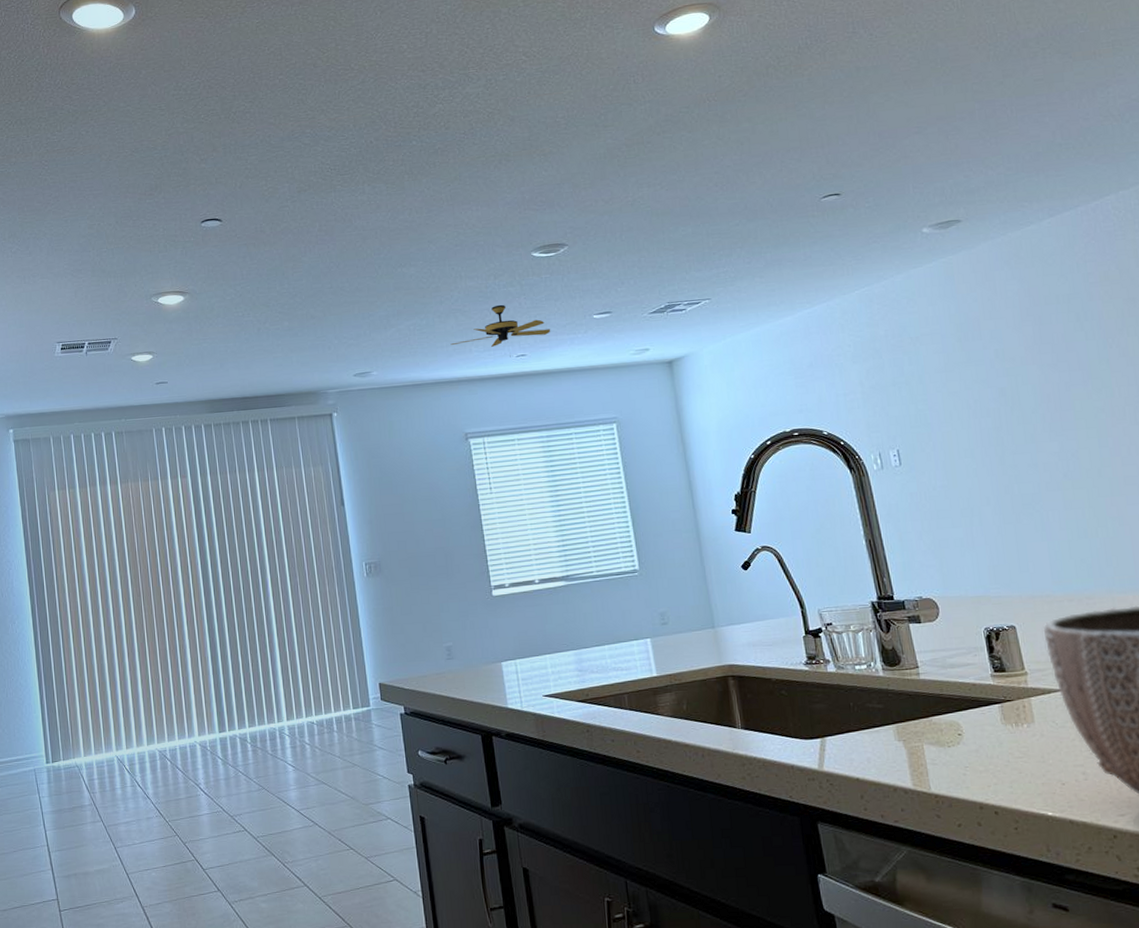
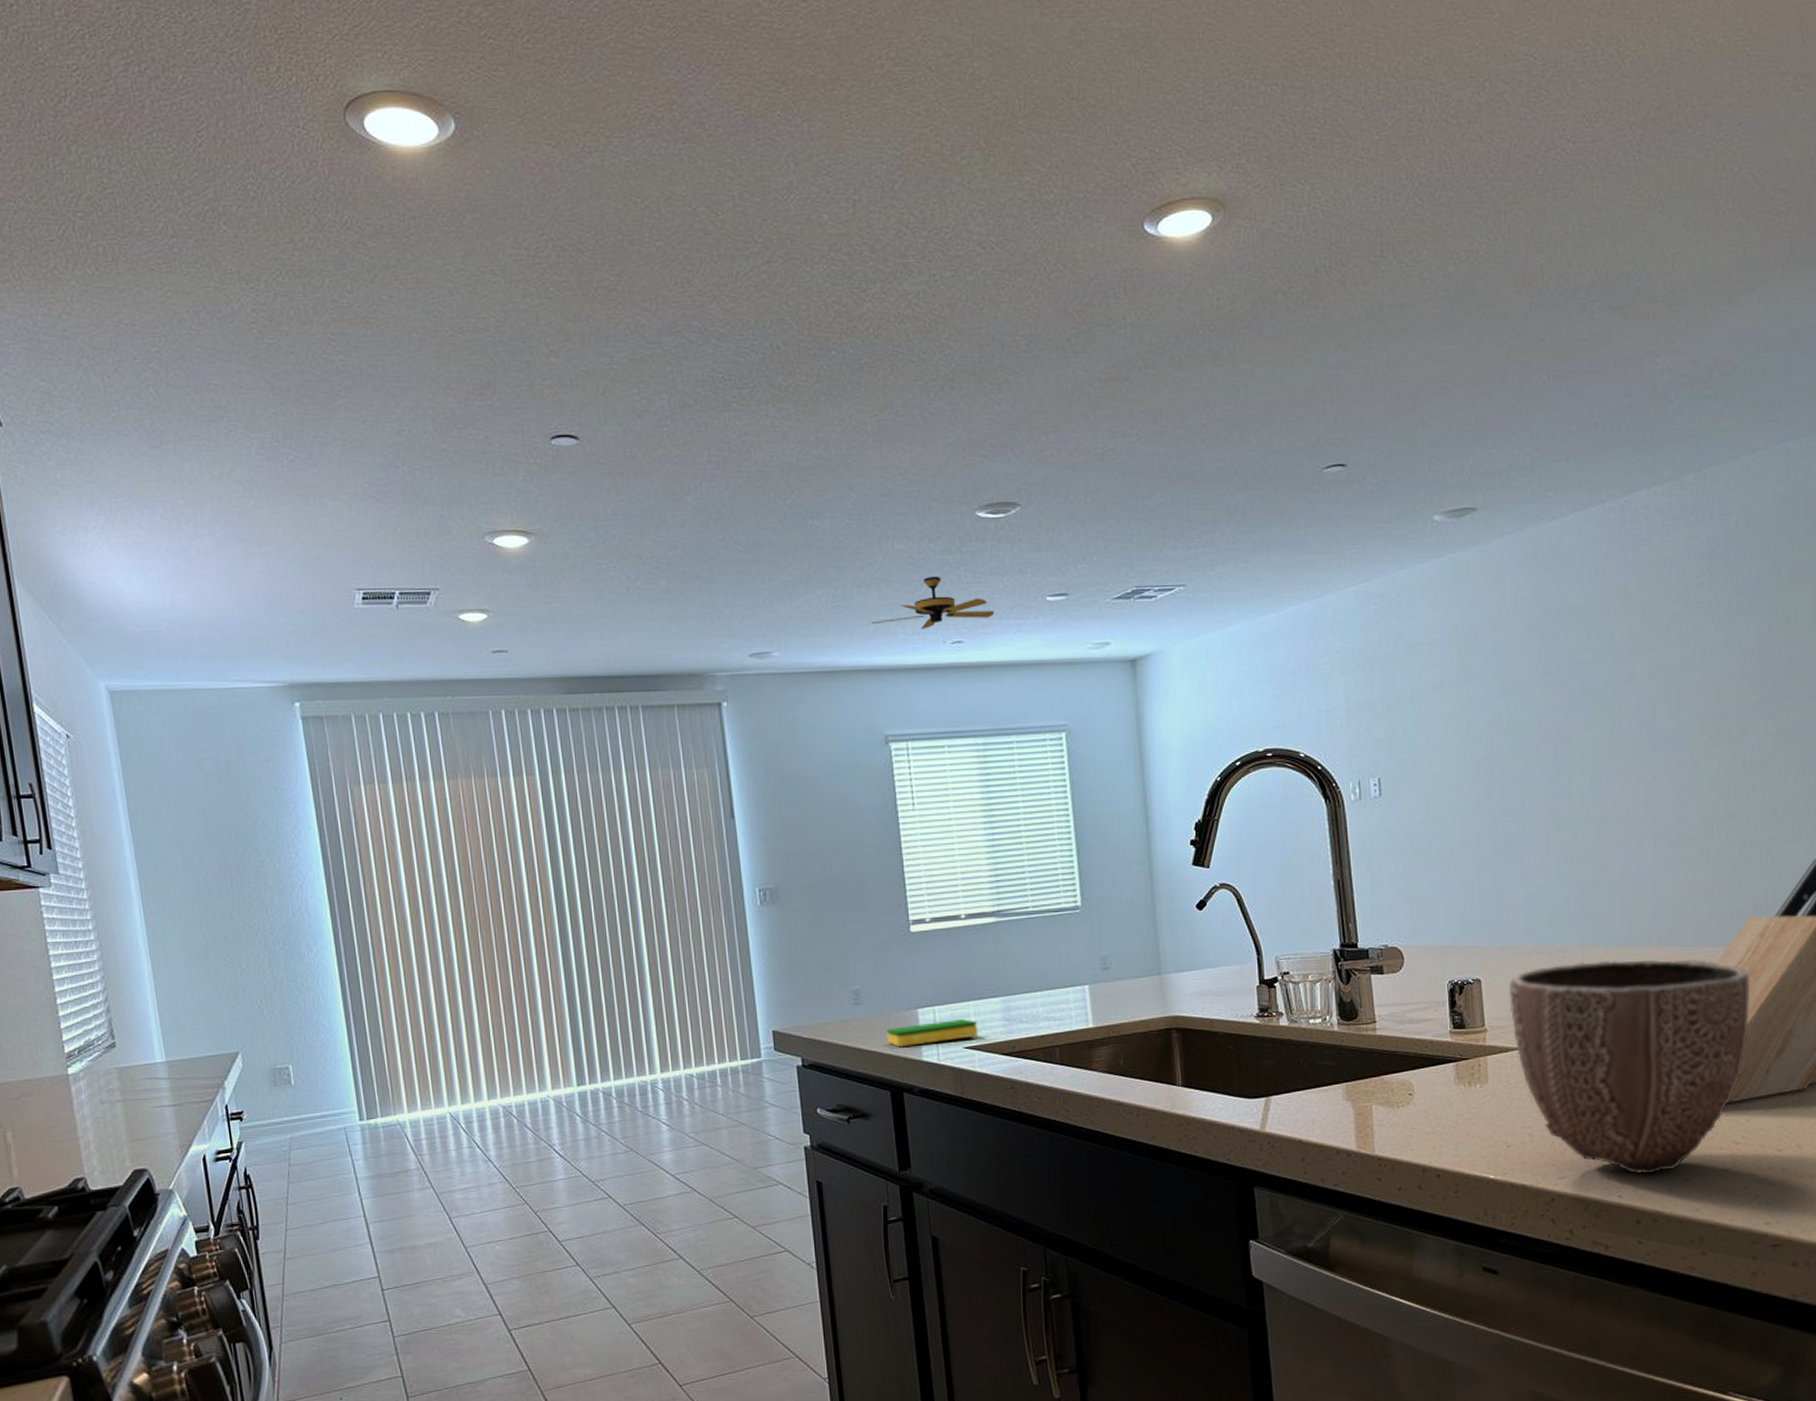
dish sponge: none [475,670,556,697] -> present [886,1019,979,1048]

